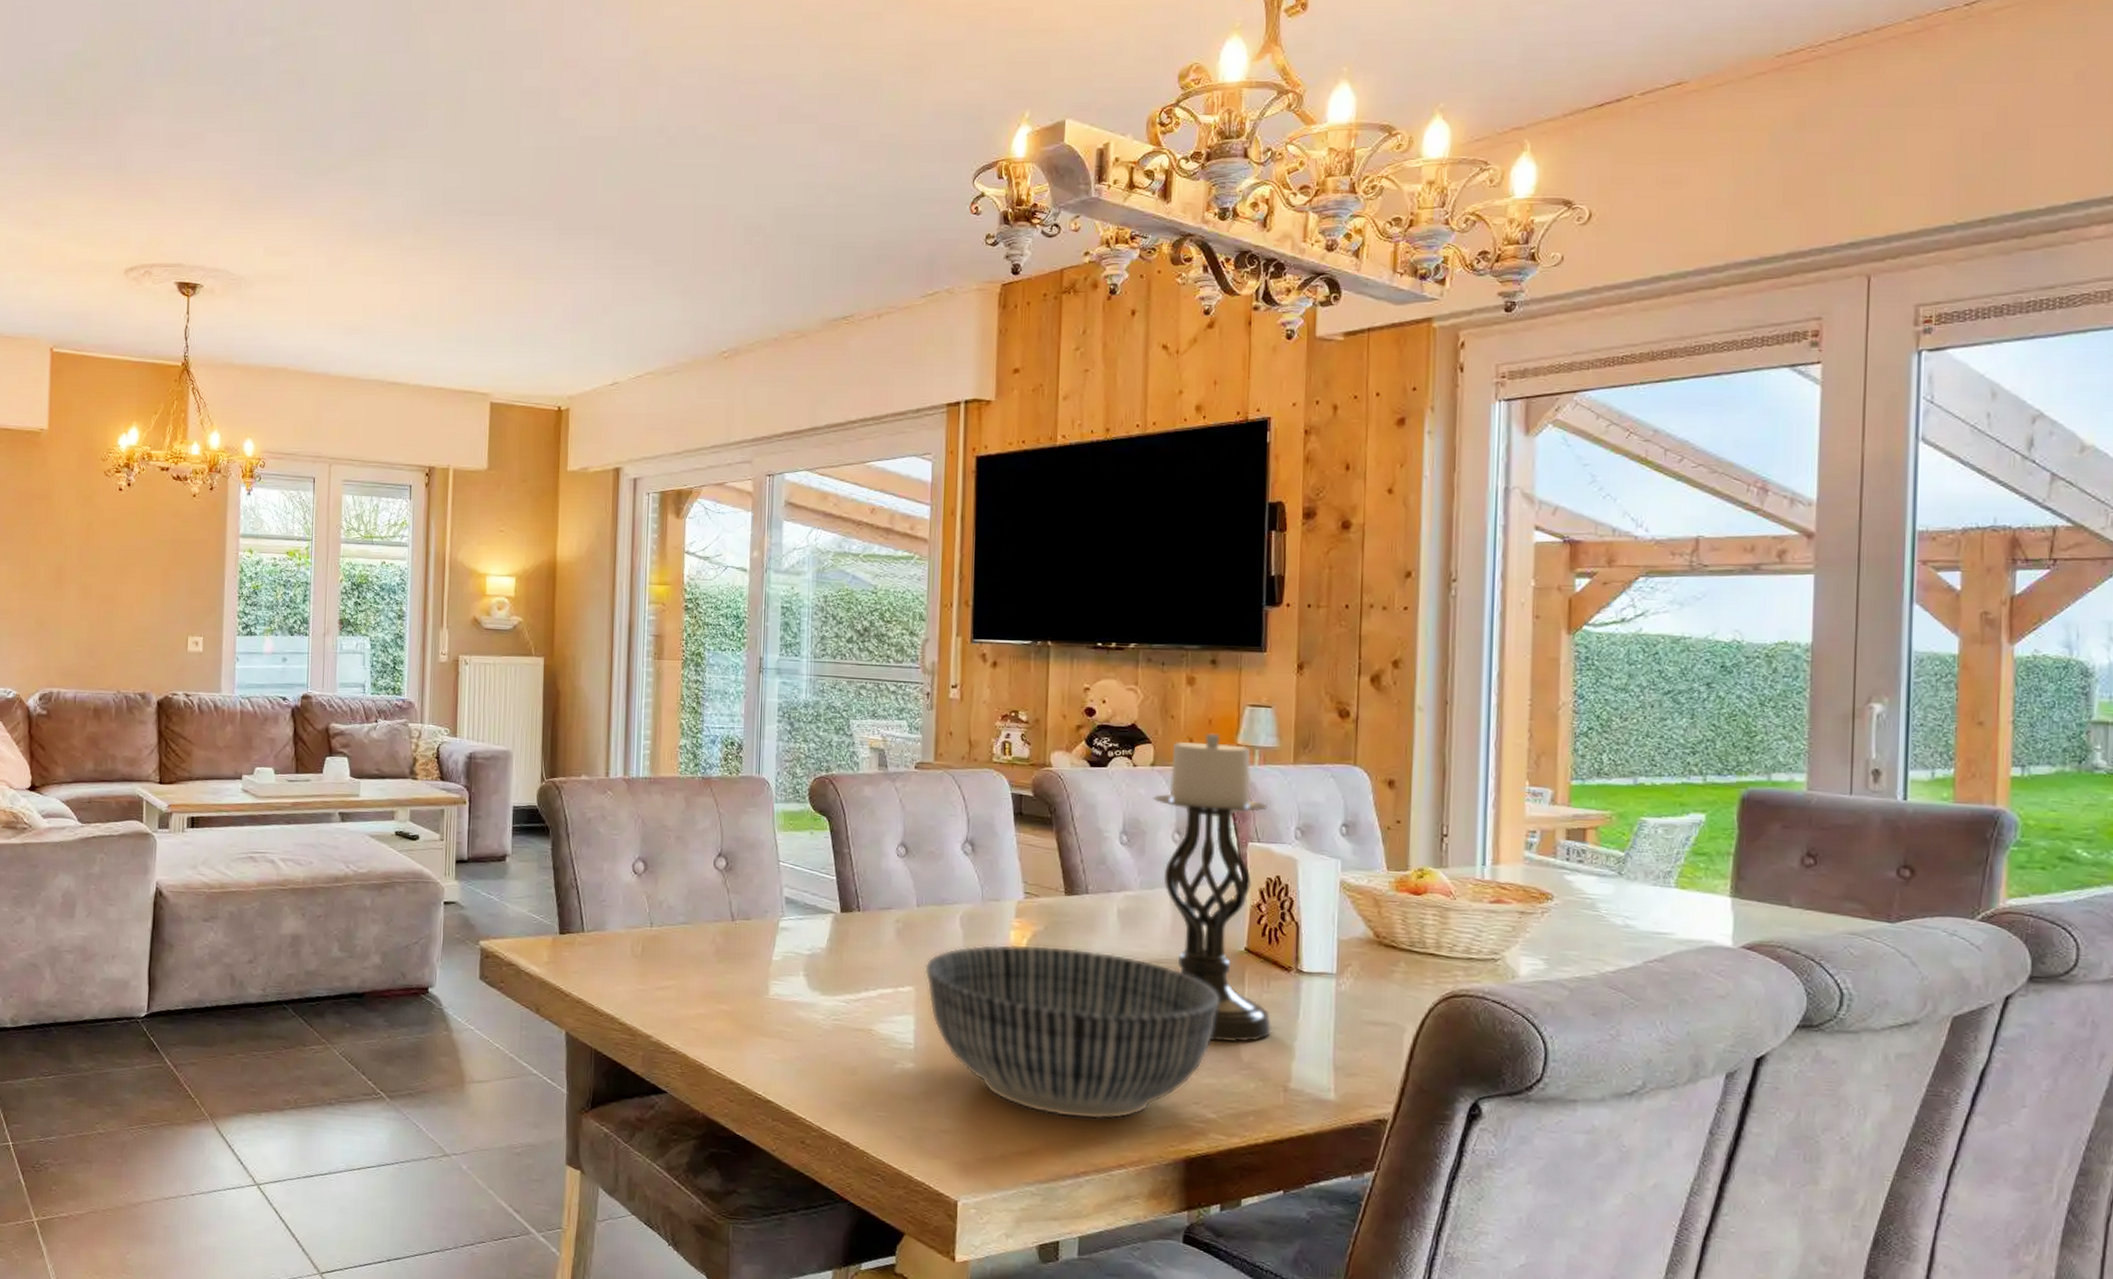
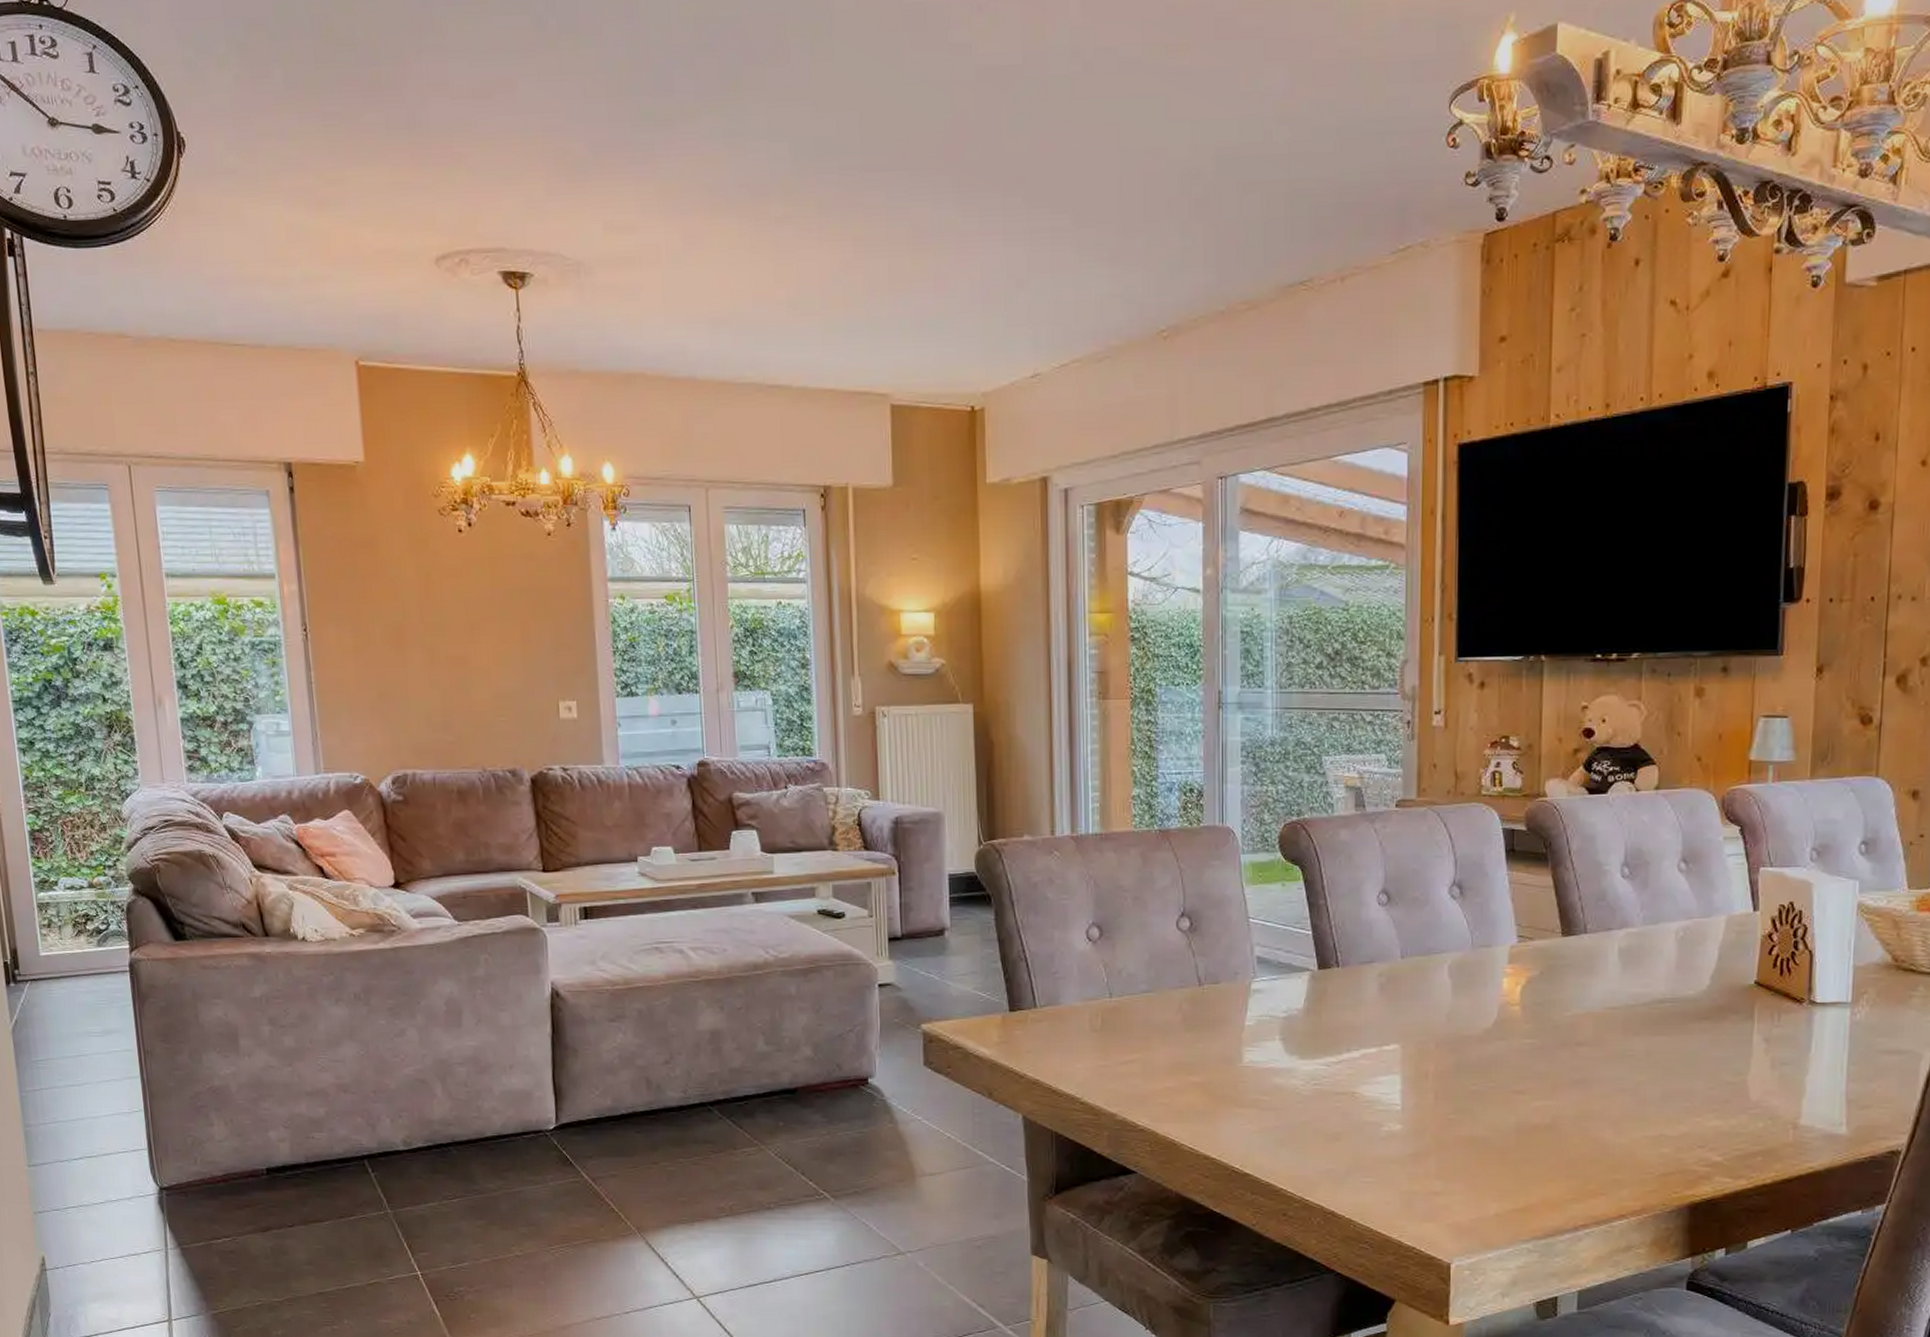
bowl: present [925,944,1219,1120] -> none [1411,991,1727,1171]
candle holder: present [1152,733,1273,1042] -> none [1657,750,1783,1081]

